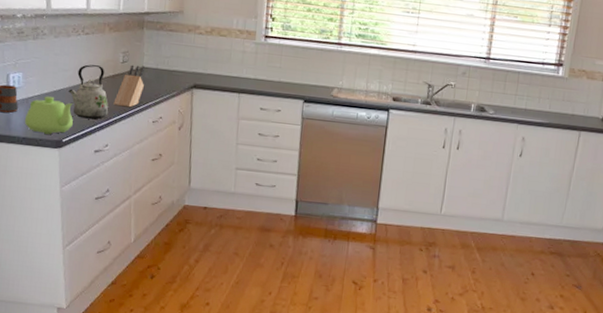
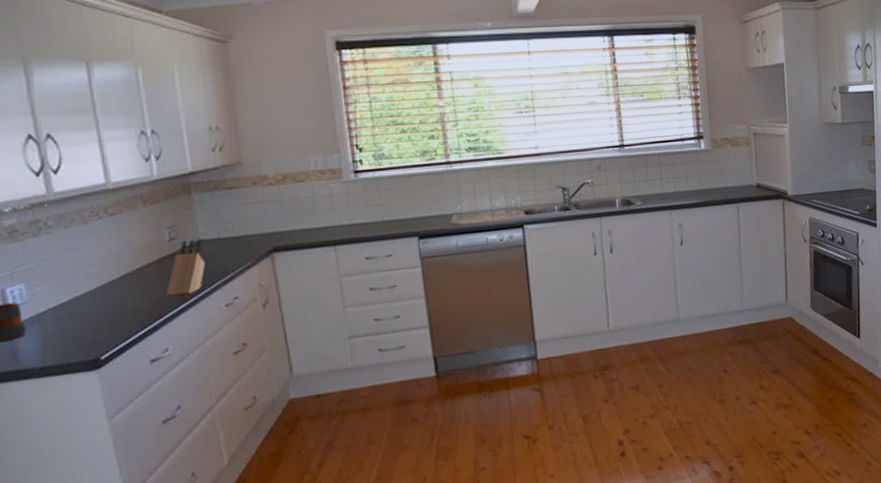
teapot: present [24,96,73,135] -> none [38,304,112,357]
kettle: present [68,64,109,120] -> none [98,251,162,323]

